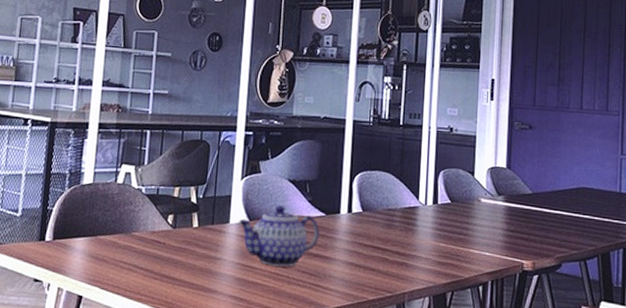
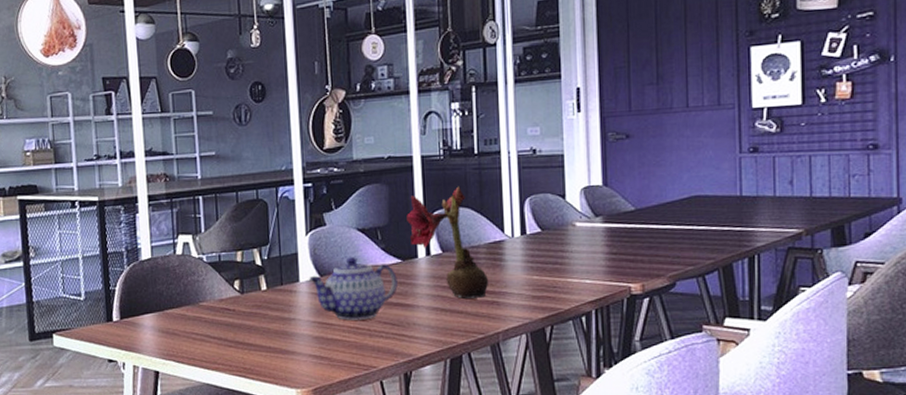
flower: none [334,152,401,258] -> present [407,186,489,299]

